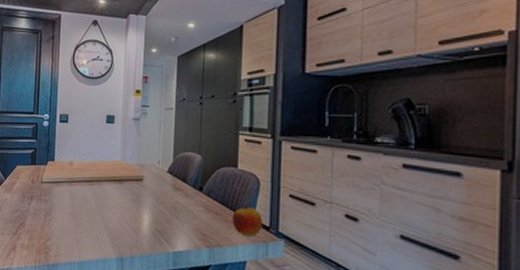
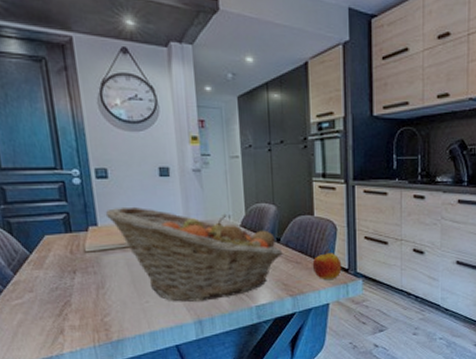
fruit basket: none [61,146,204,240] -> present [105,206,283,302]

